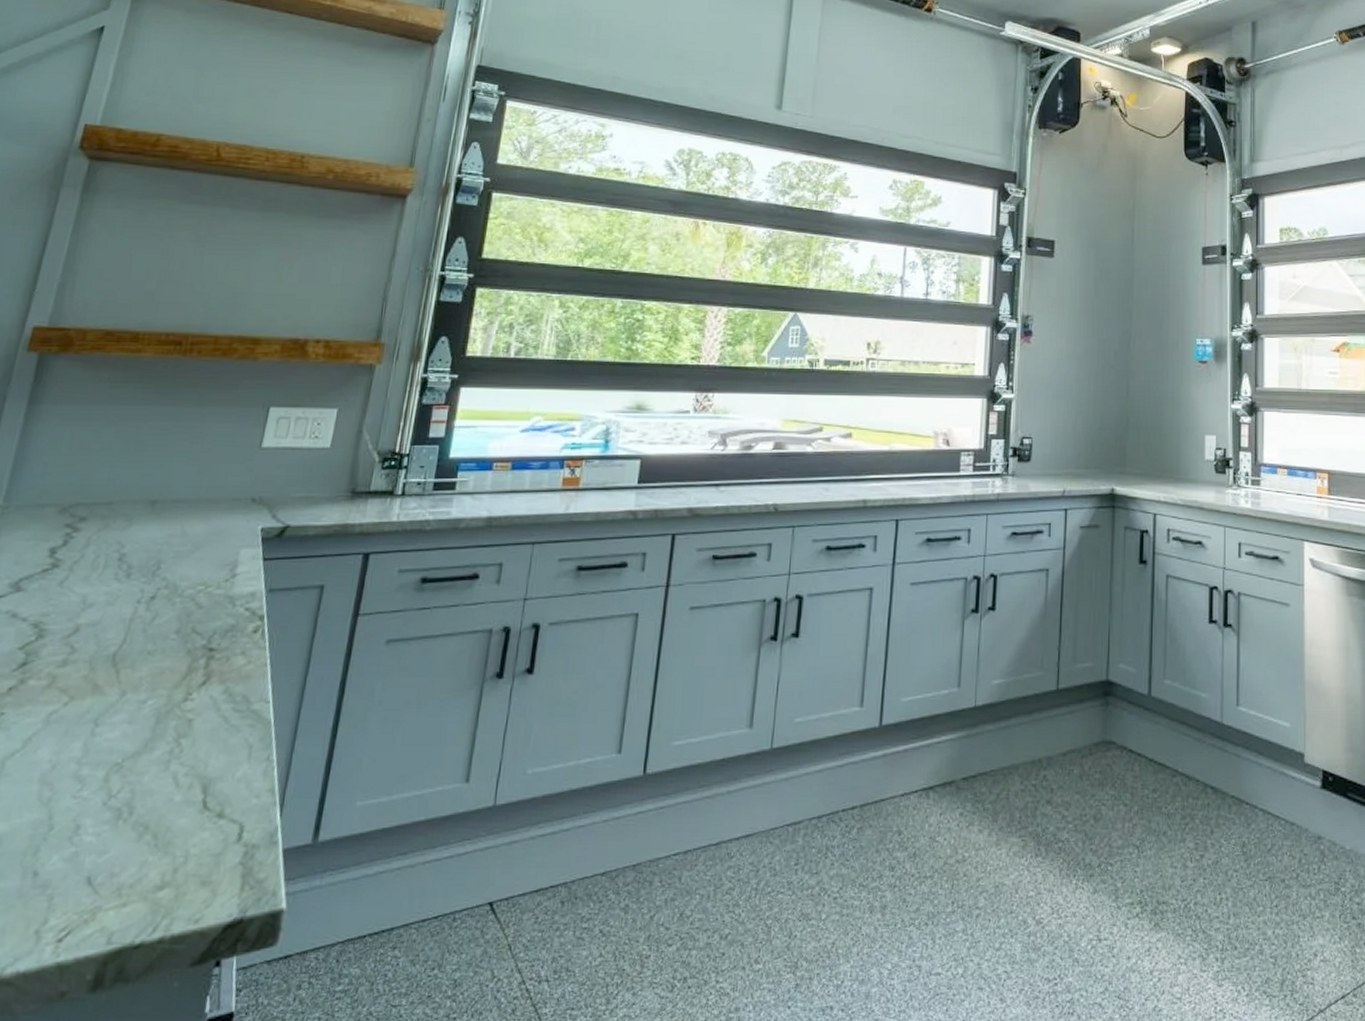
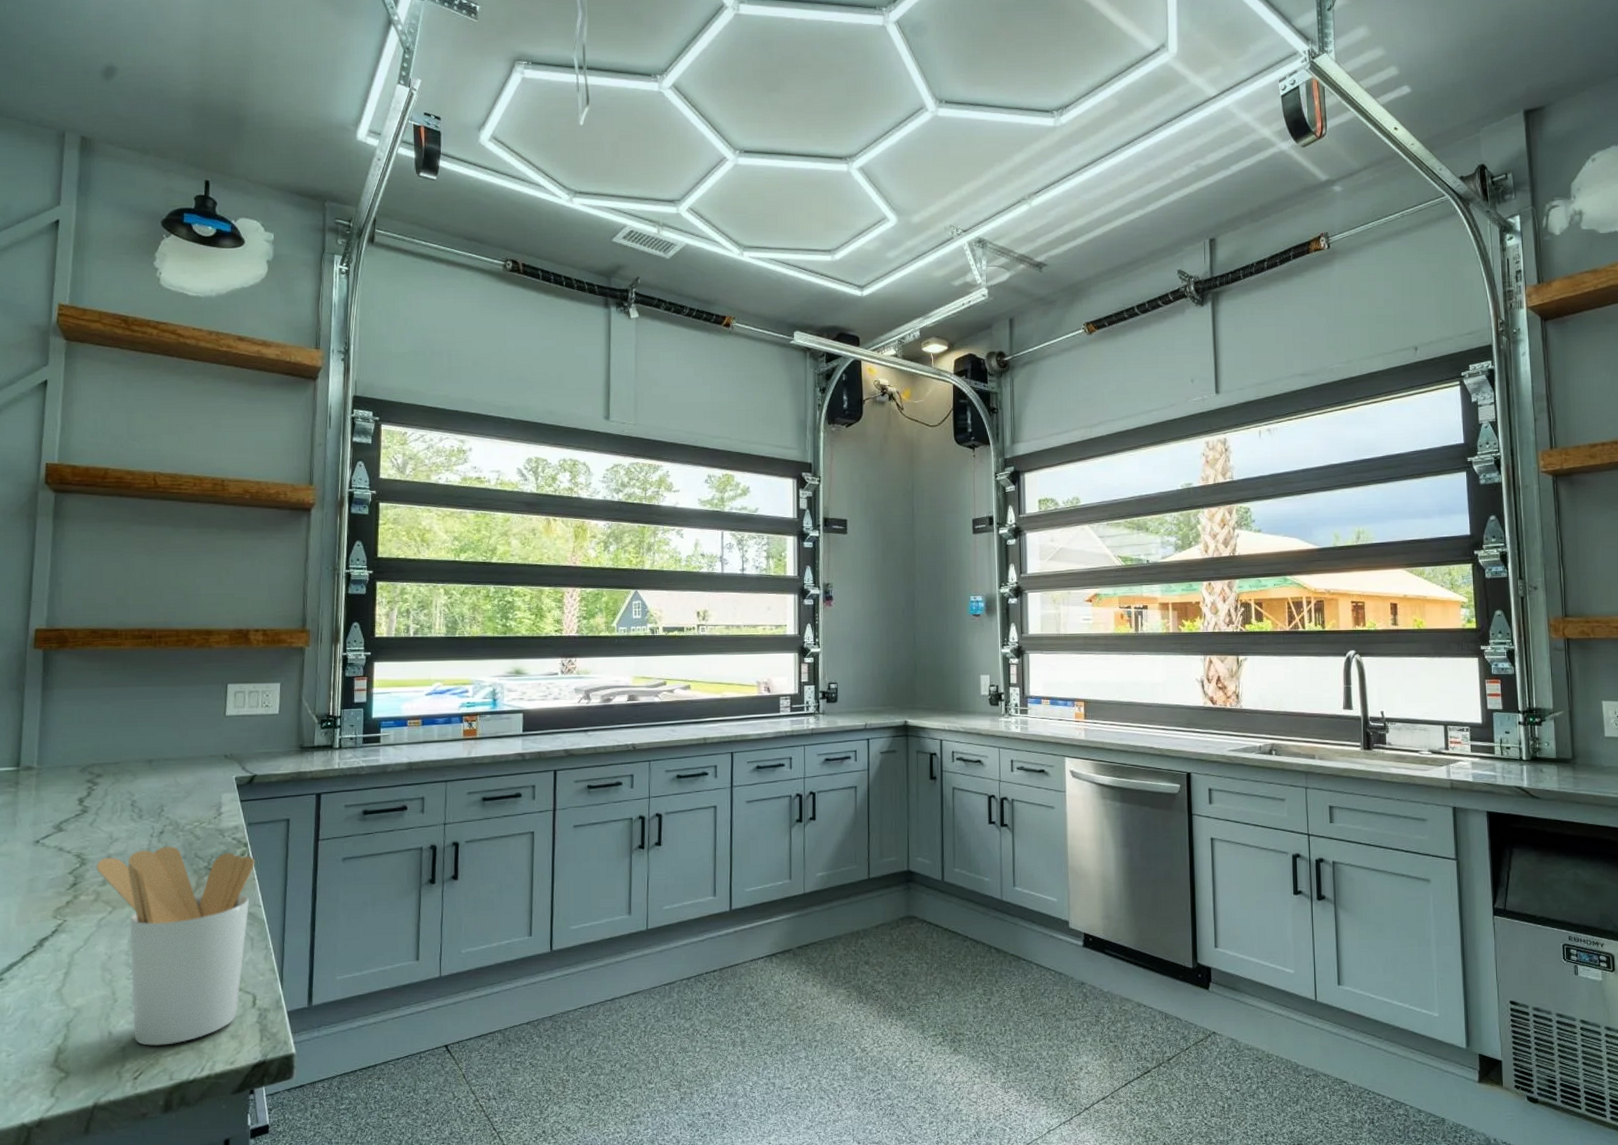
utensil holder: none [57,615,271,894] -> present [96,845,255,1046]

